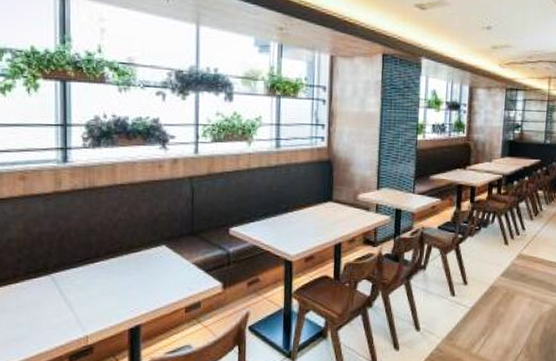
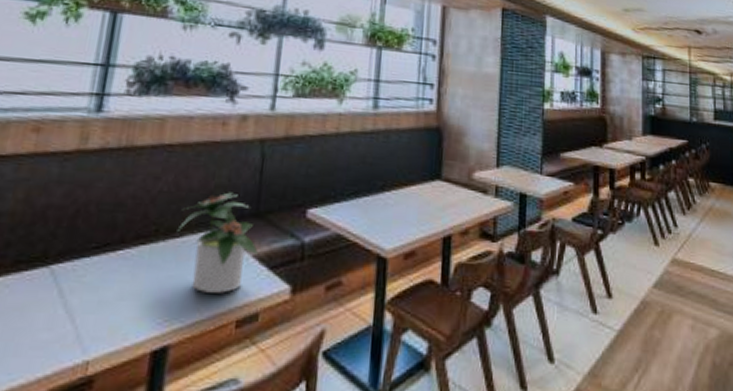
potted plant: none [135,218,196,289] -> present [177,192,258,293]

